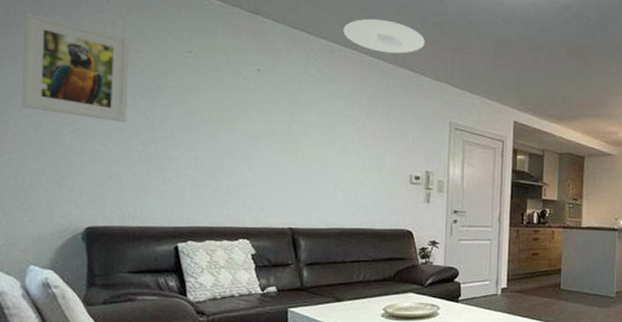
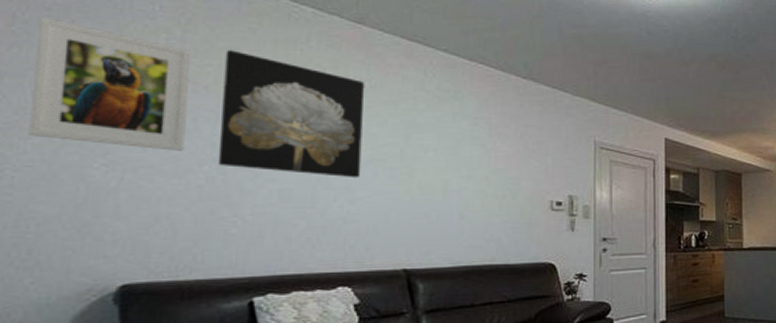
wall art: none [150,38,259,149] -> present [217,50,364,178]
ceiling light: present [343,18,425,54] -> none [467,30,563,68]

